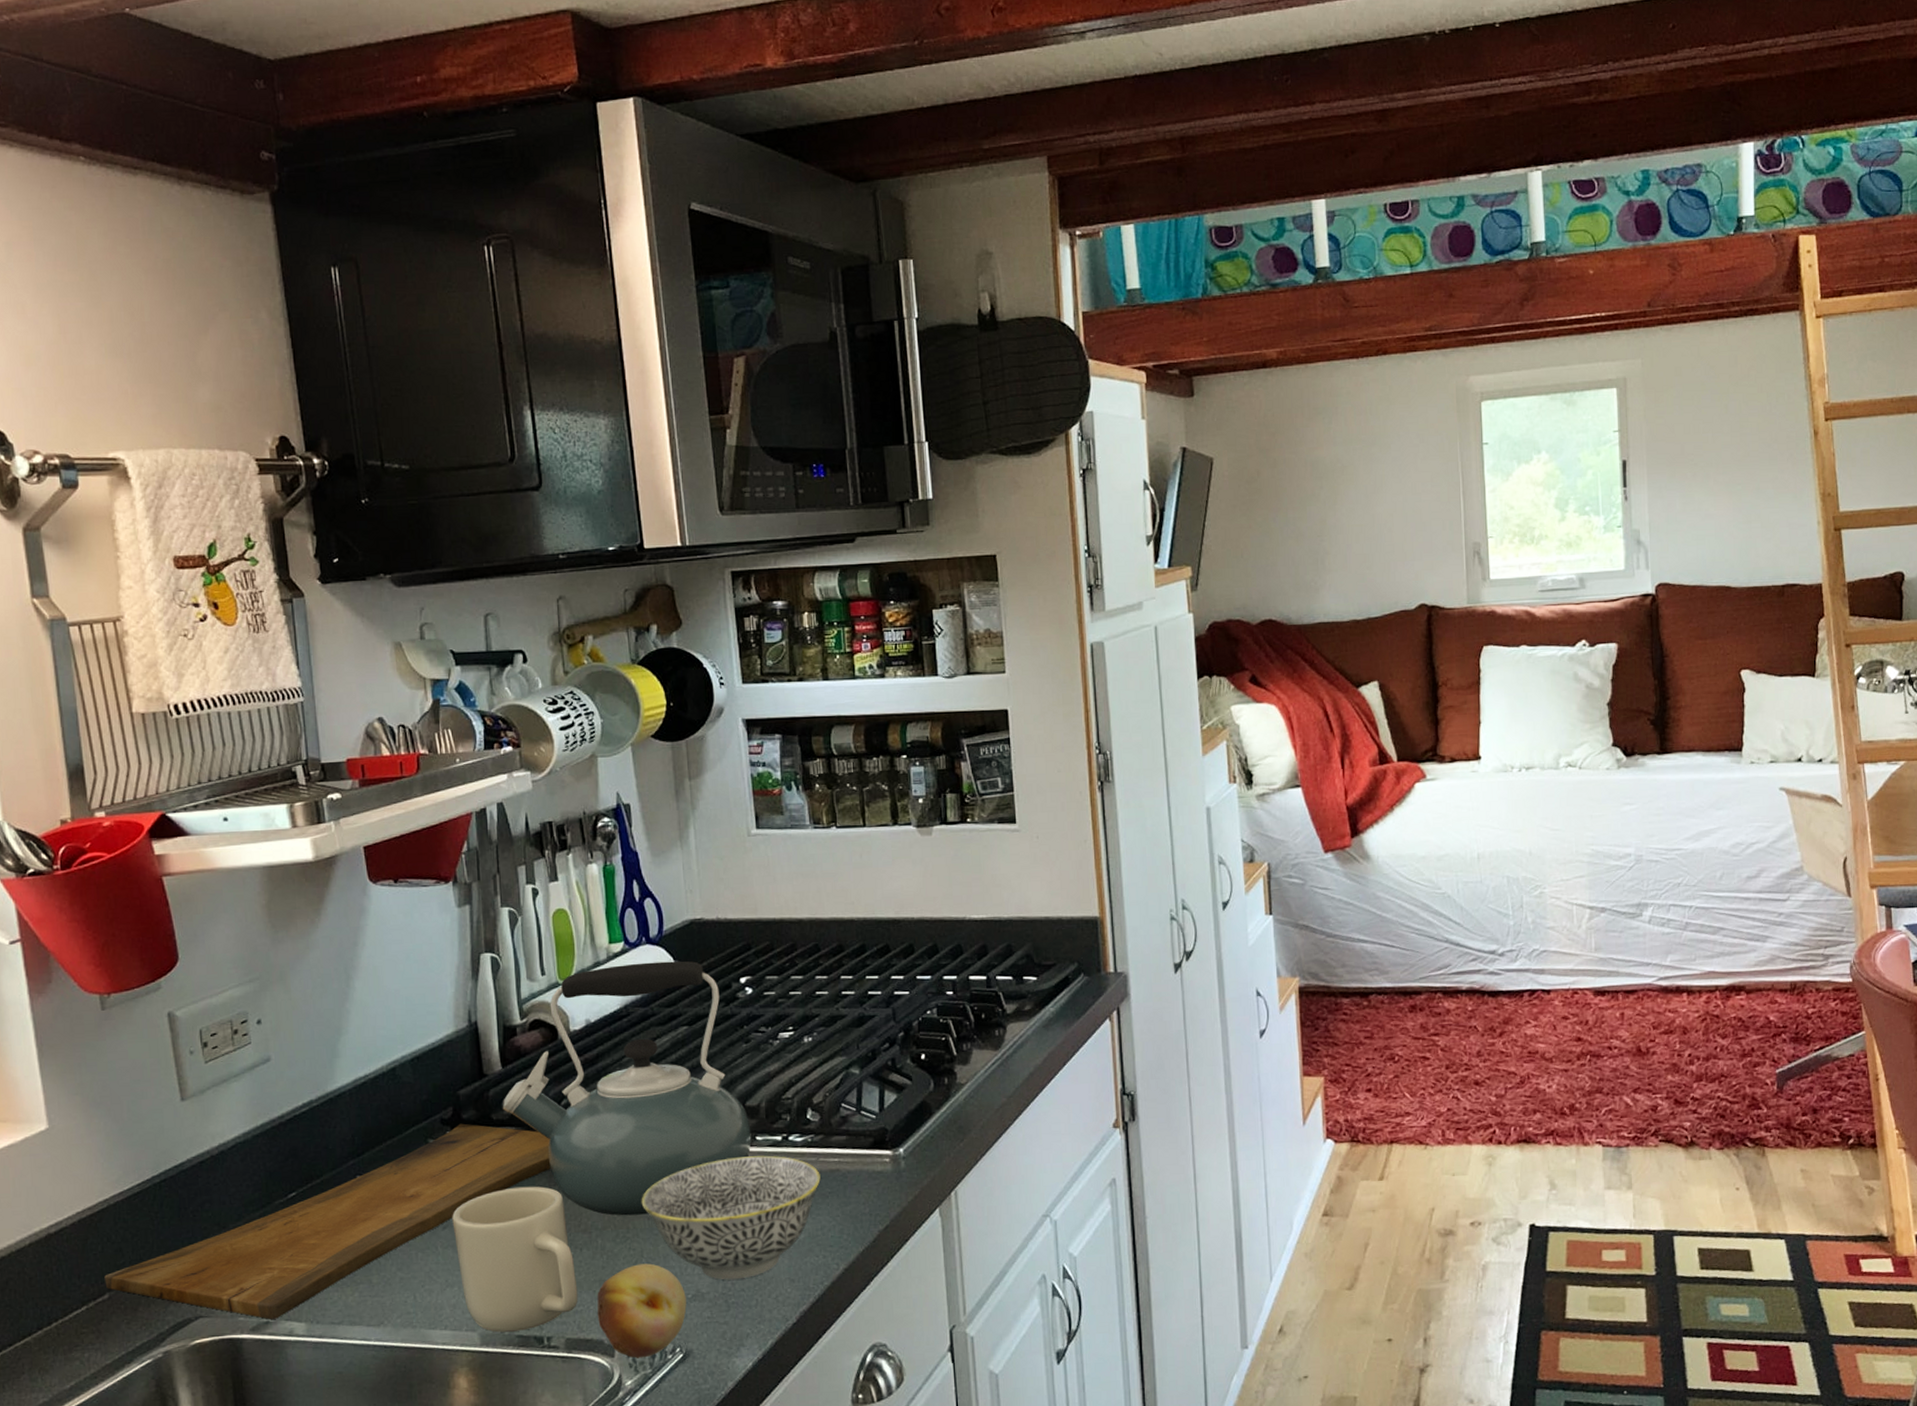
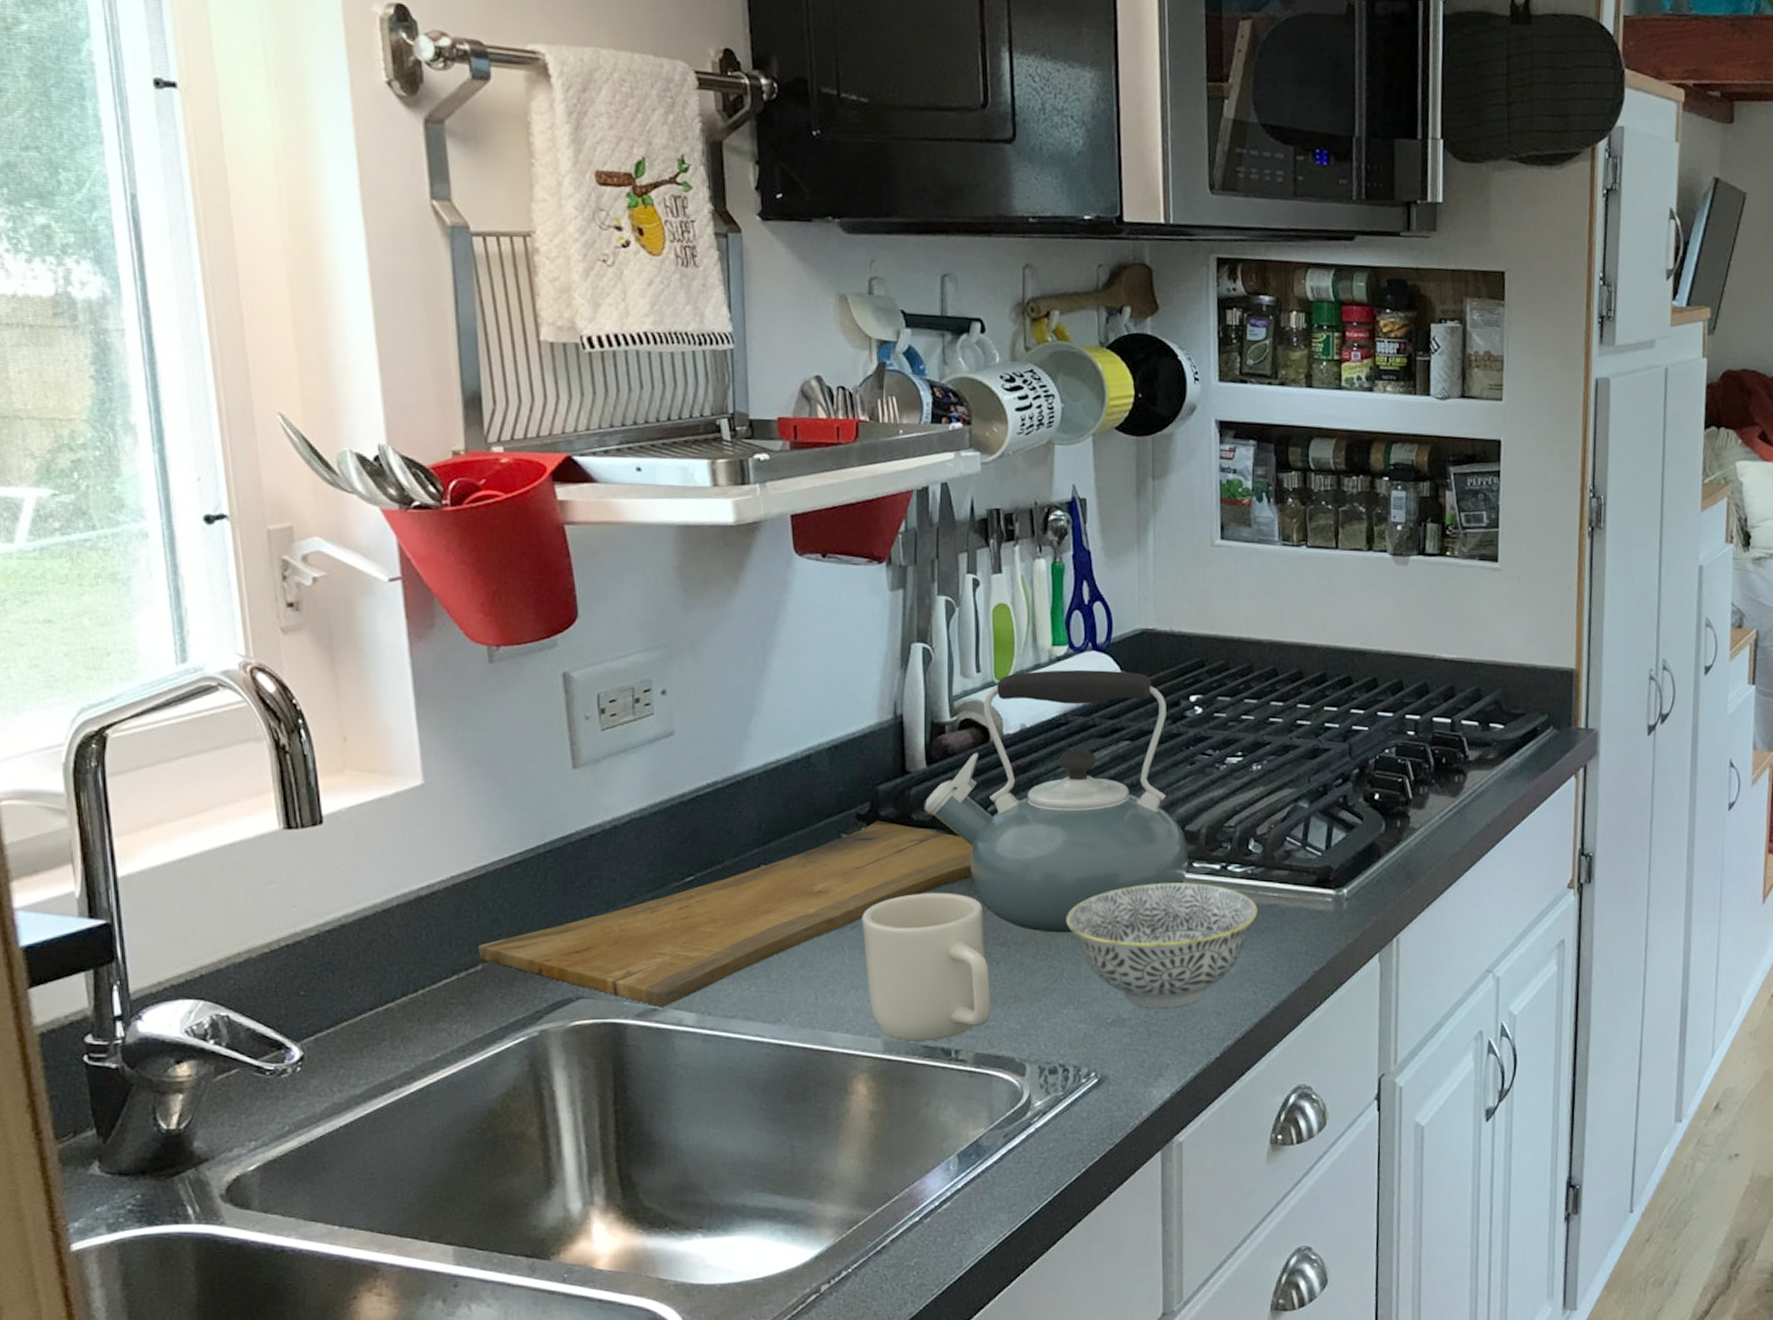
fruit: present [597,1263,687,1359] -> none [1010,983,1106,1080]

